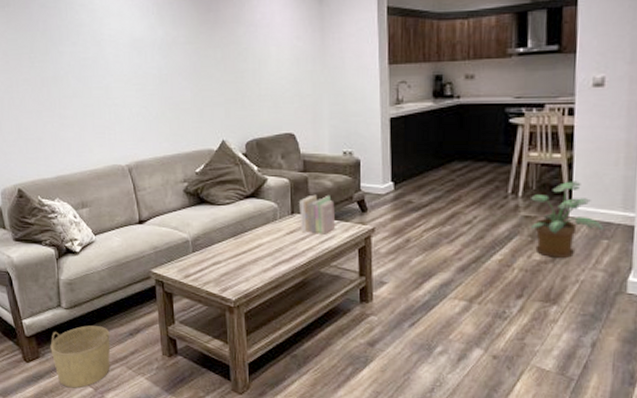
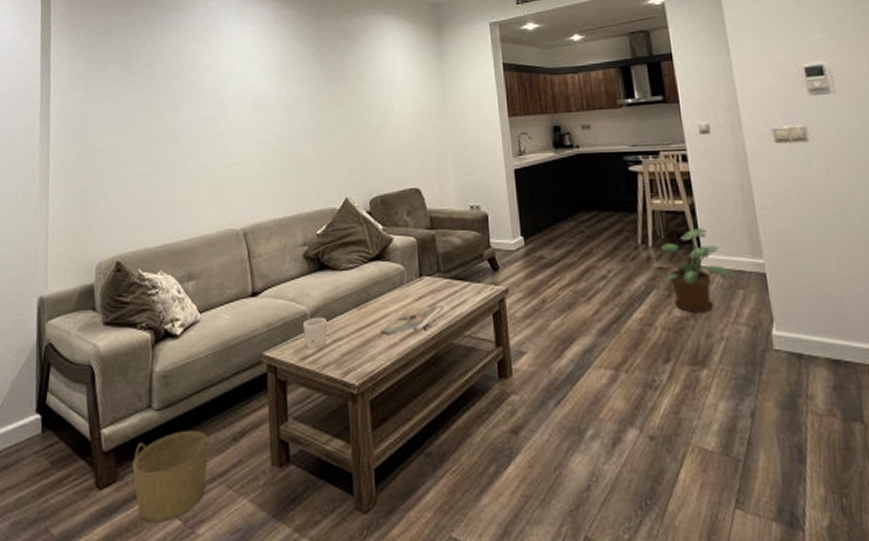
mug: none [185,243,213,270] -> present [302,317,334,350]
magazine: none [254,239,313,262] -> present [380,306,443,335]
books: present [299,194,336,235] -> none [427,253,468,299]

